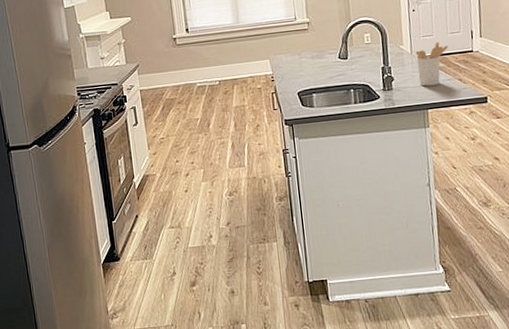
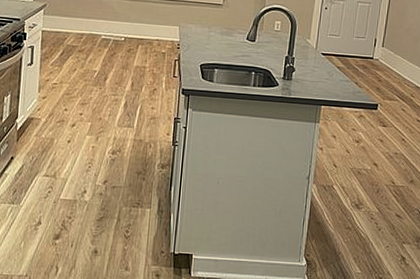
utensil holder: present [415,41,449,87] -> none [318,43,352,84]

